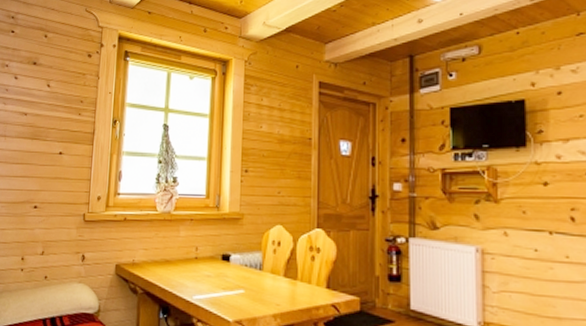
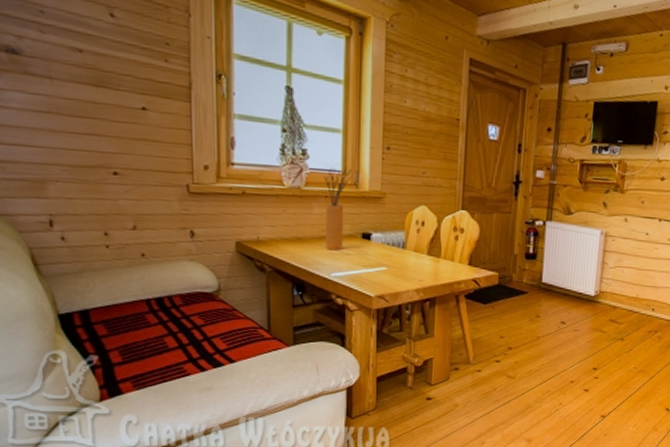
vase: none [189,191,214,273] -> present [324,166,351,251]

